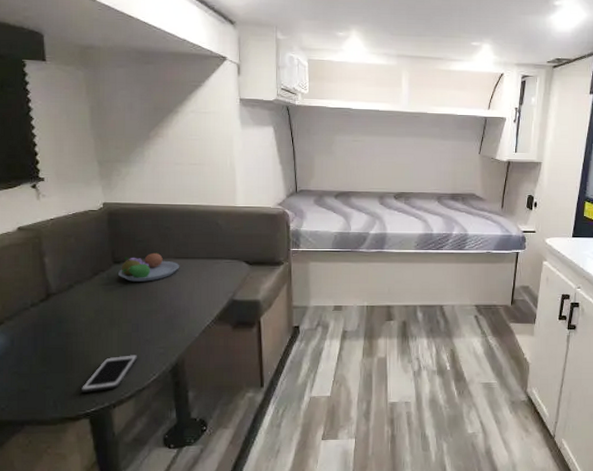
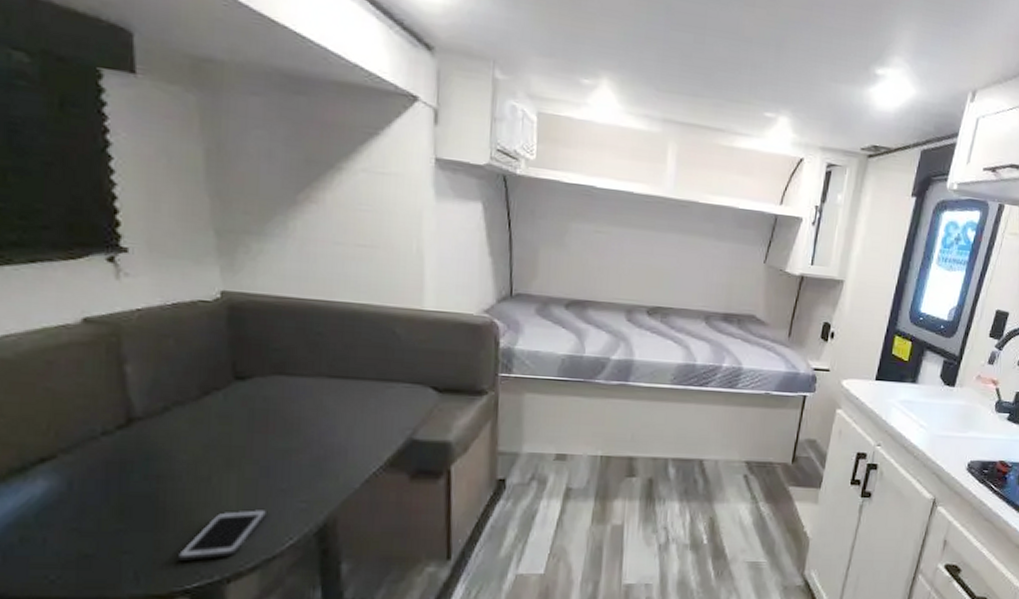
fruit bowl: present [118,252,180,282] -> none [241,367,336,408]

